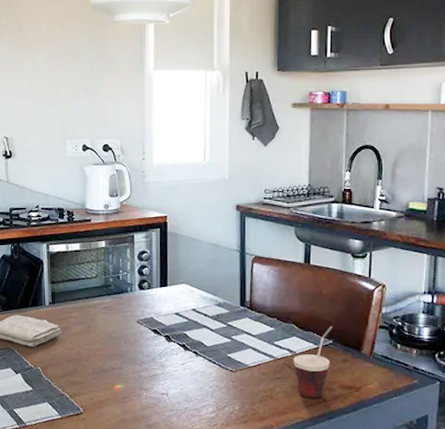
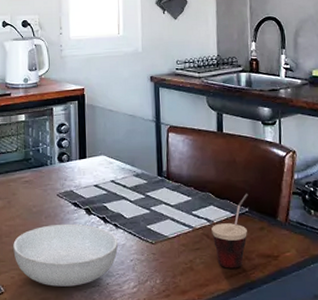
serving bowl: none [92,349,198,410] -> present [13,223,119,287]

